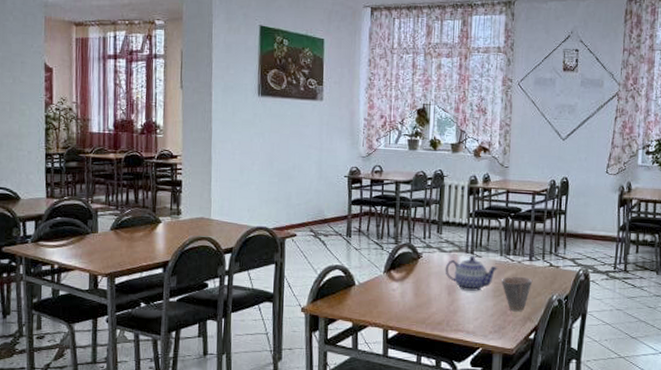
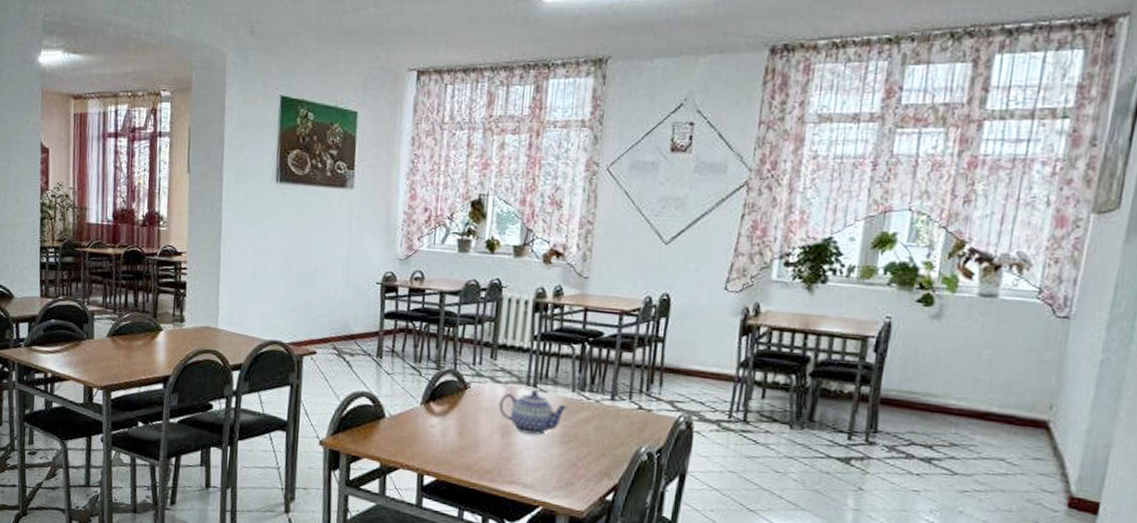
cup: present [502,276,533,312] -> none [572,419,614,465]

